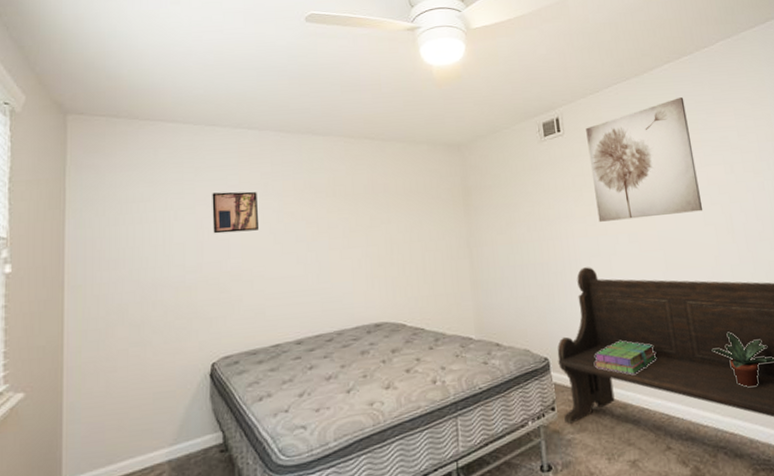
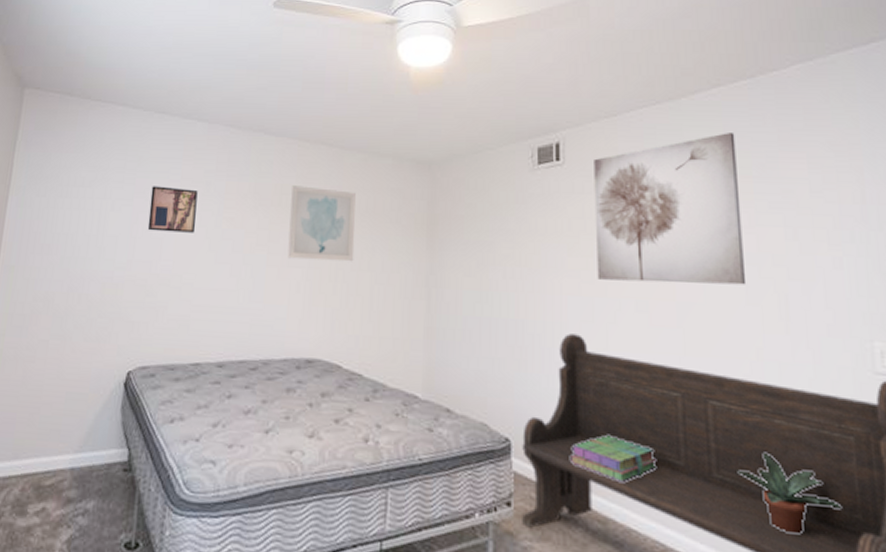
wall art: none [343,176,405,241] -> present [287,185,356,262]

